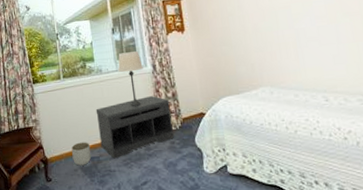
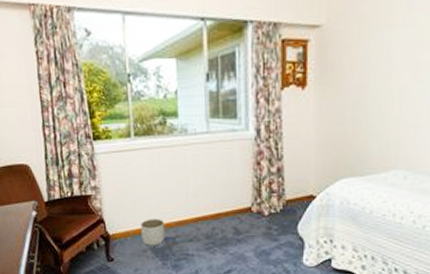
bench: present [95,96,174,159] -> none [175,169,272,241]
lamp: present [118,51,143,106] -> none [210,109,243,180]

